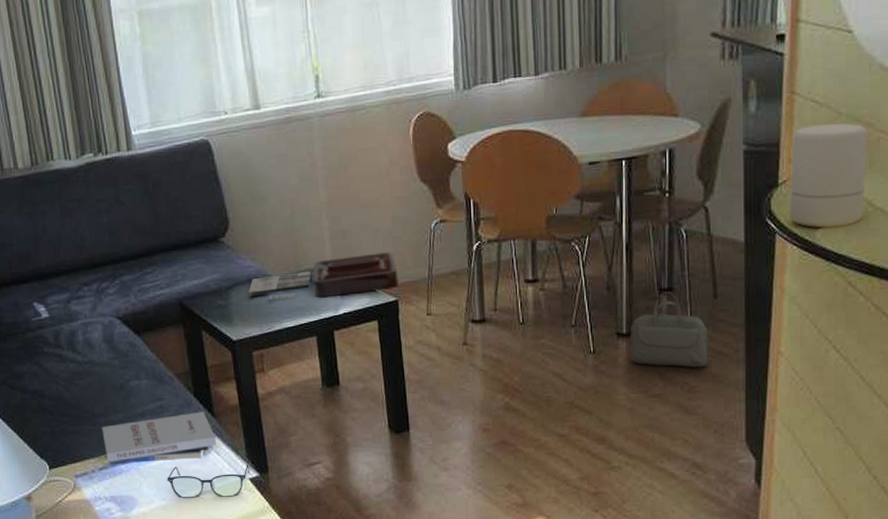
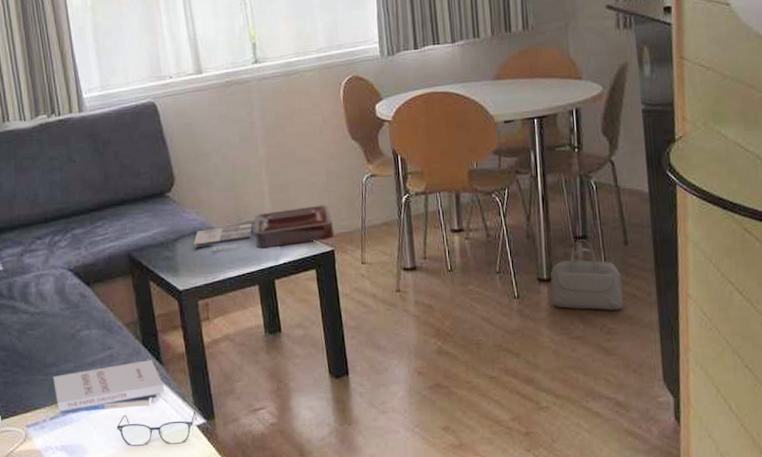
candle: present [790,123,867,228] -> none [684,84,753,179]

